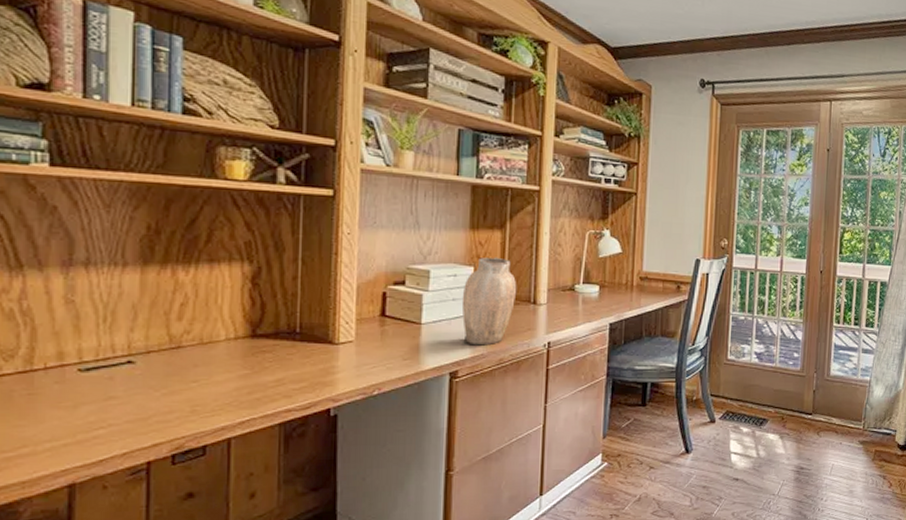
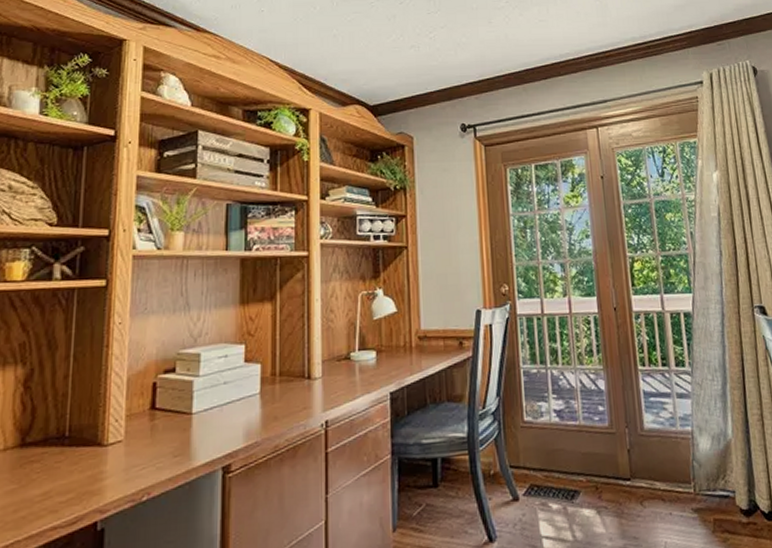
vase: present [461,257,517,346] -> none [233,331,290,433]

